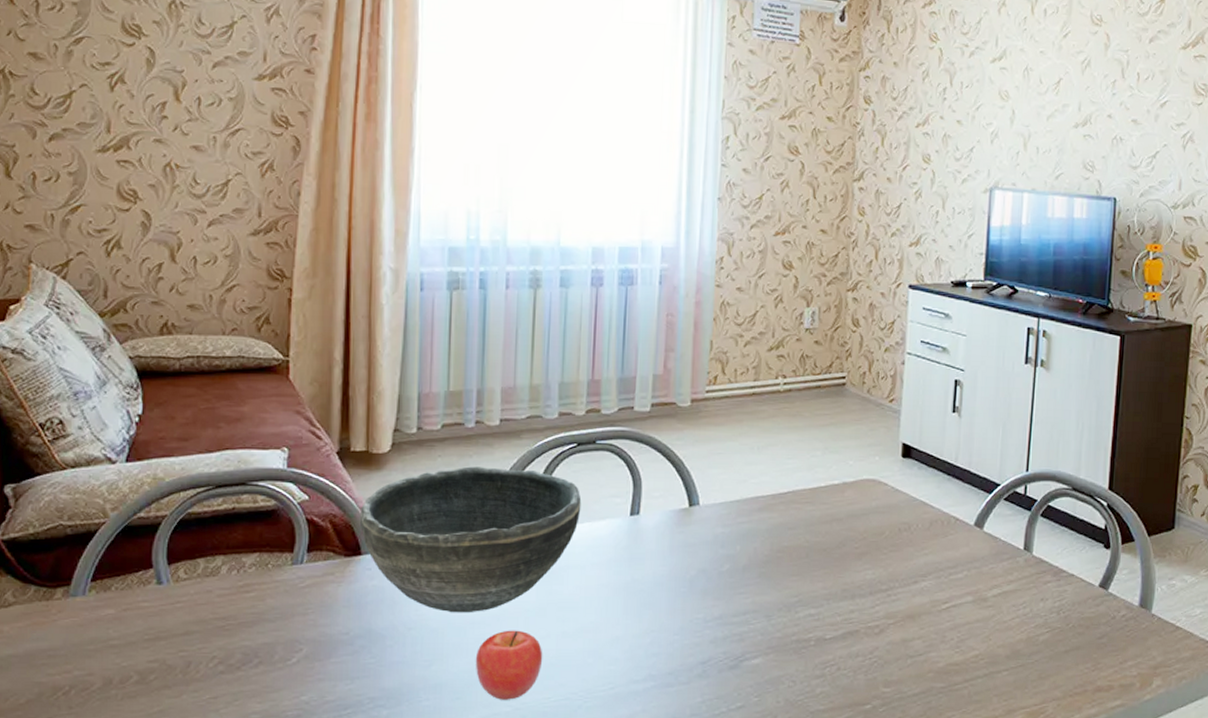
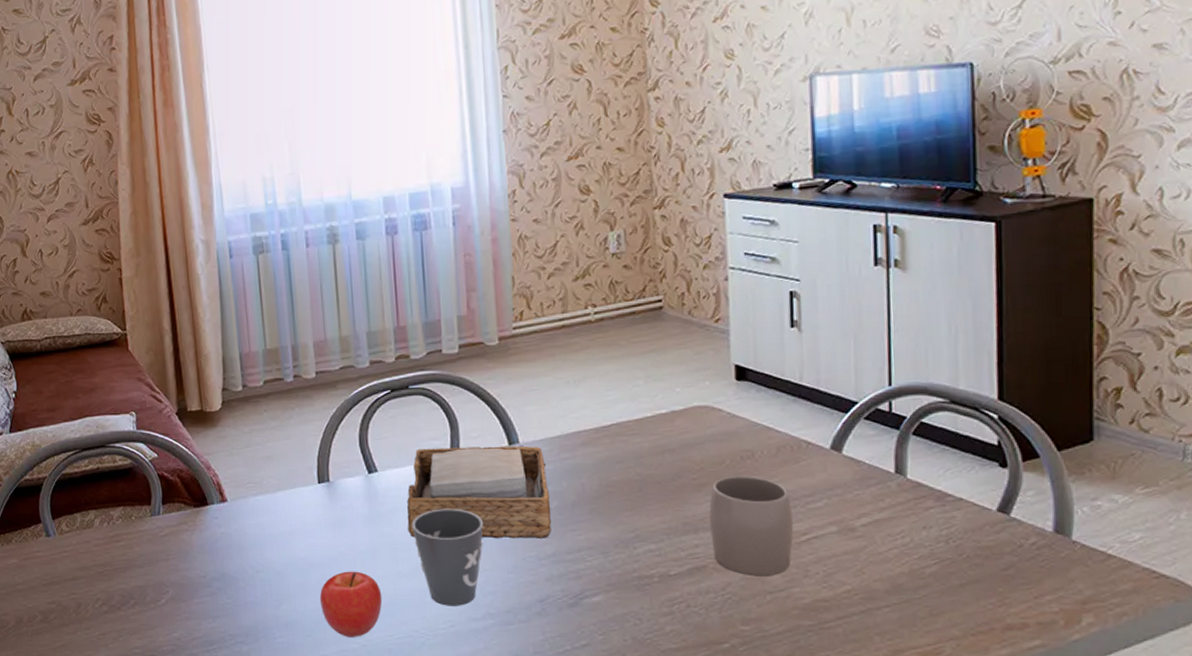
bowl: present [359,466,582,613] -> none [202,418,402,556]
napkin holder: none [578,505,723,601] -> present [407,446,552,539]
mug: none [582,568,656,668] -> present [411,508,484,606]
mug: none [865,546,938,641] -> present [709,475,794,577]

